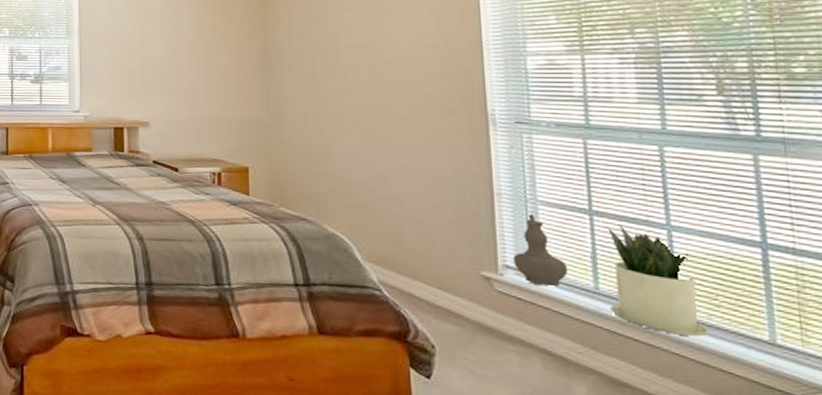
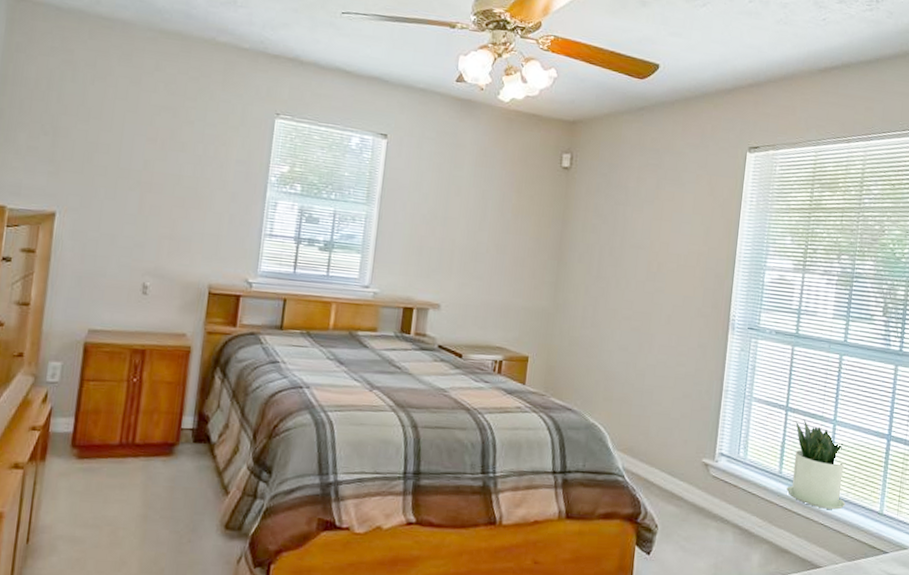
decorative vase: present [513,214,568,287] -> none [727,409,764,472]

